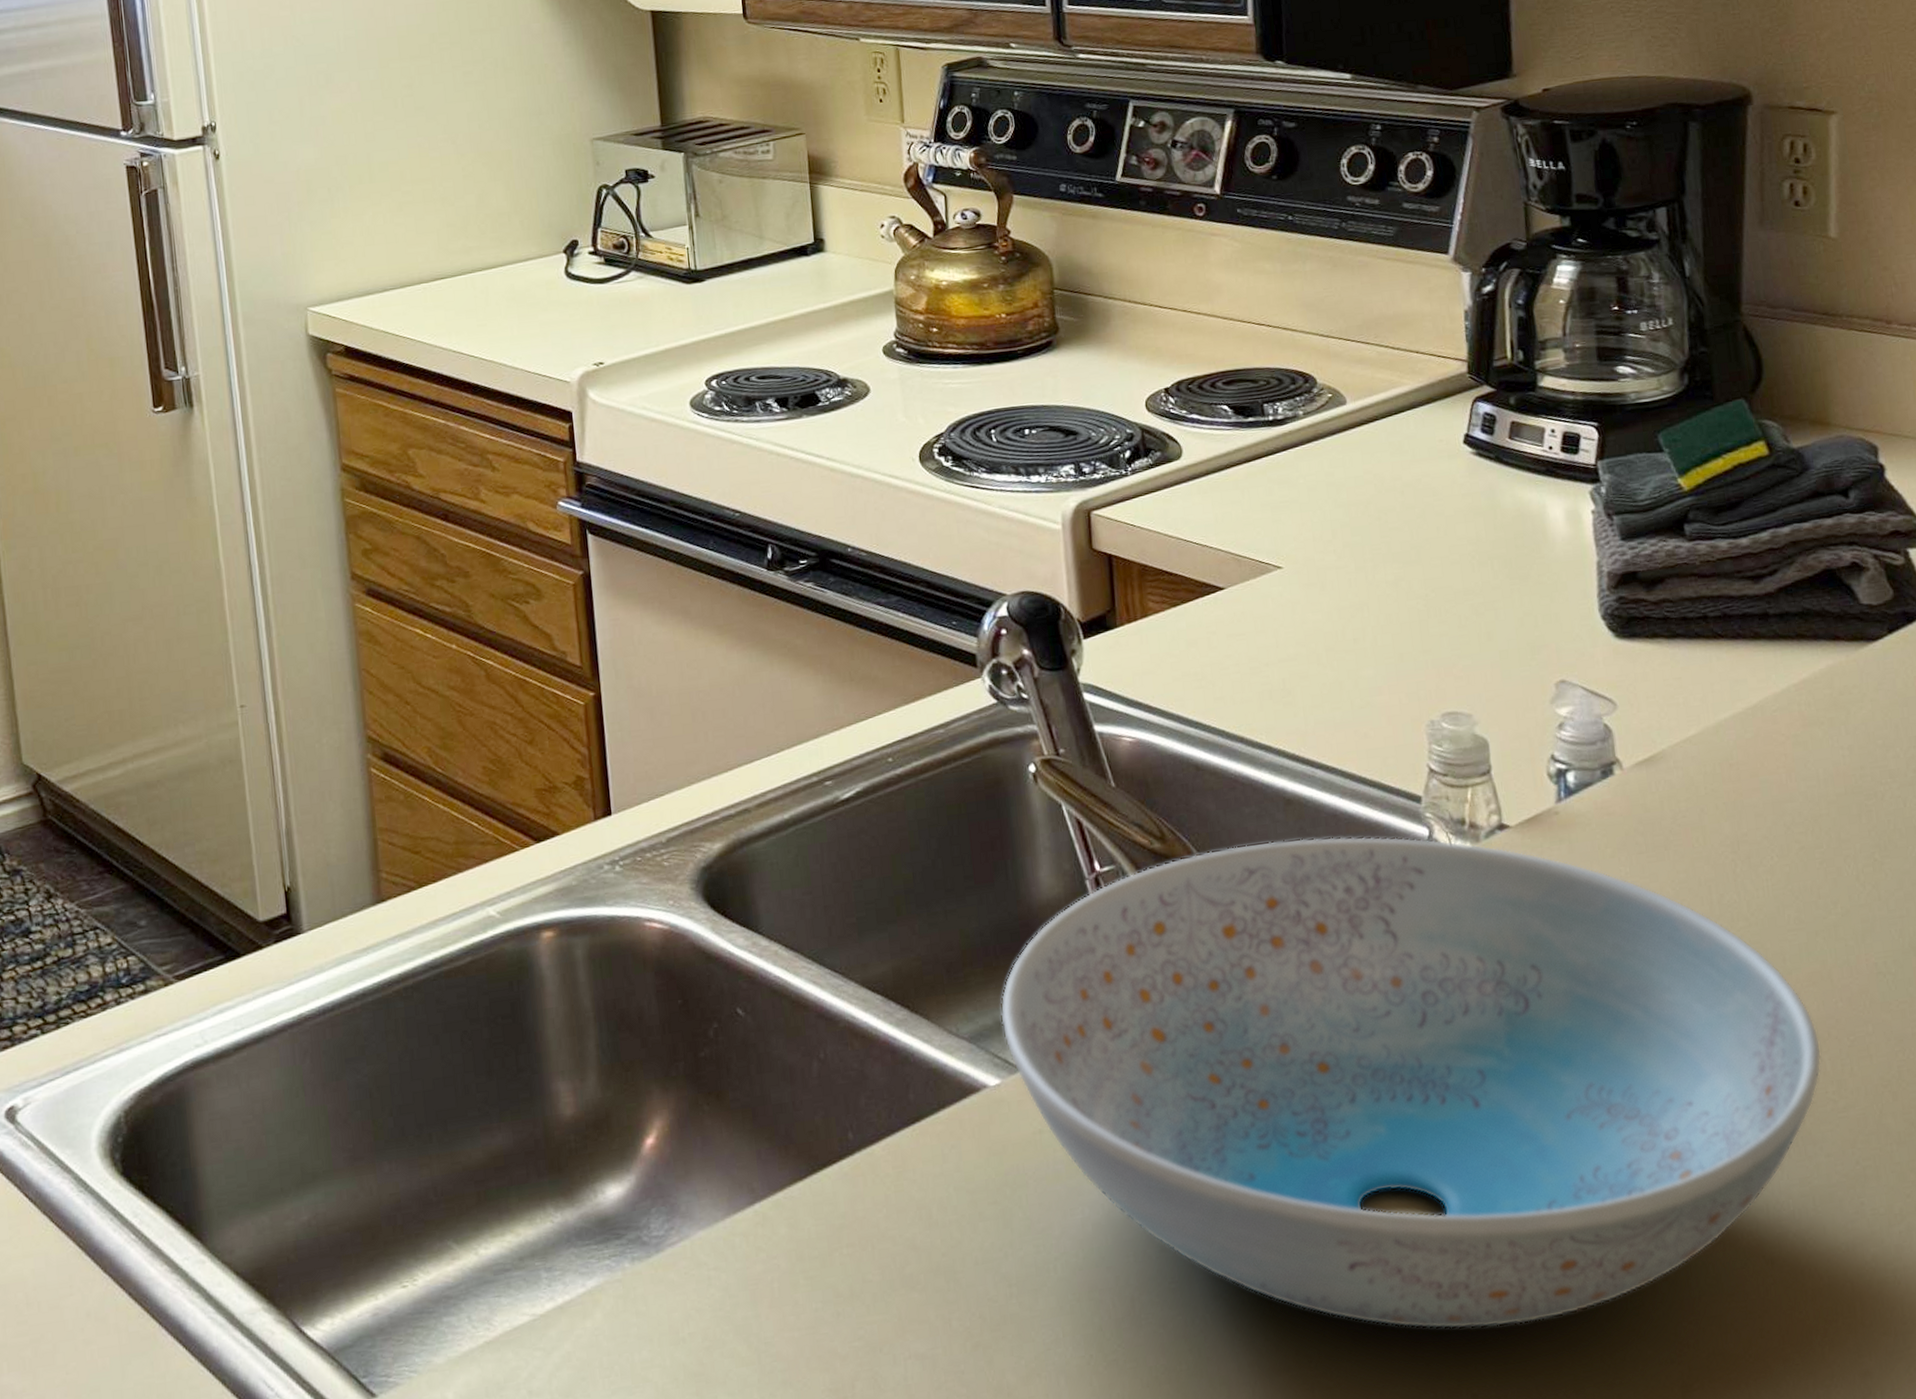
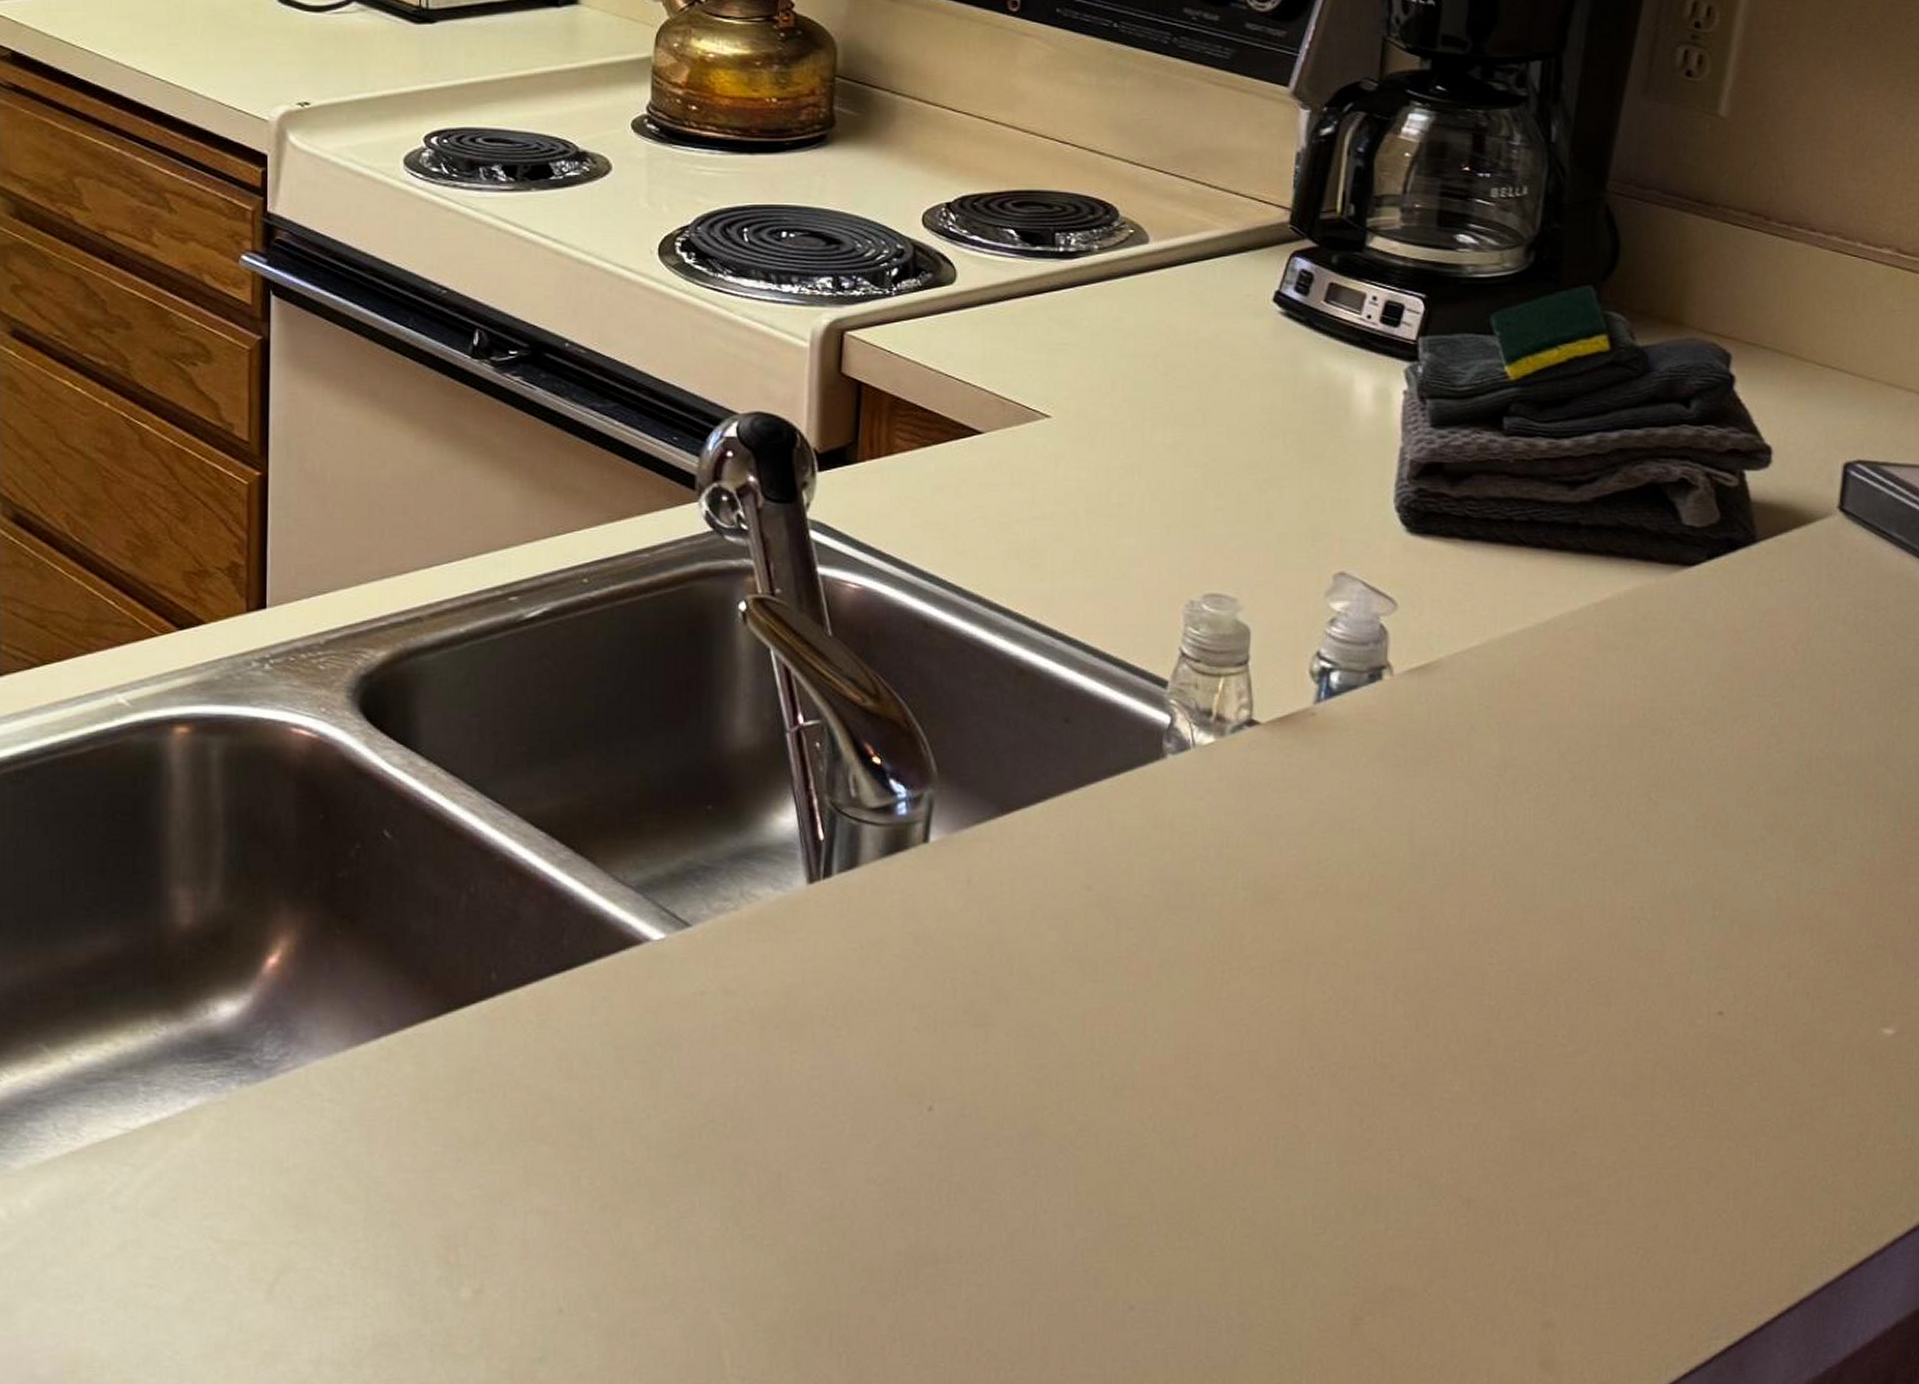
dish: present [1000,836,1822,1329] -> none [674,712,1558,1241]

